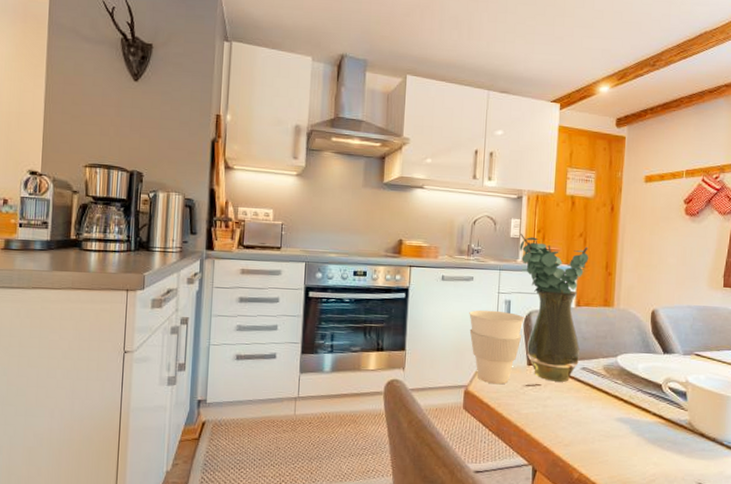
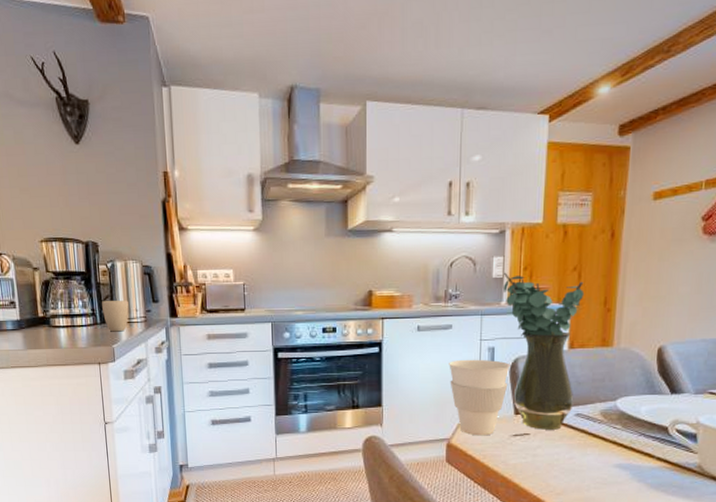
mug: none [138,229,166,260] -> present [102,301,129,332]

